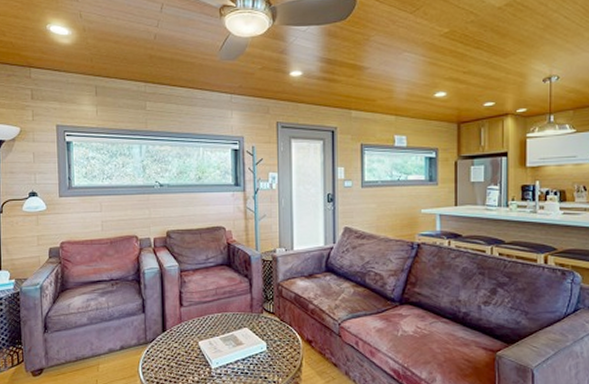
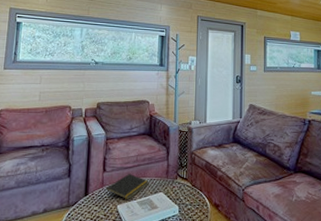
notepad: none [184,307,232,337] -> present [105,173,149,200]

